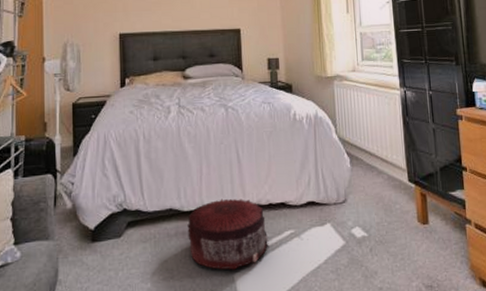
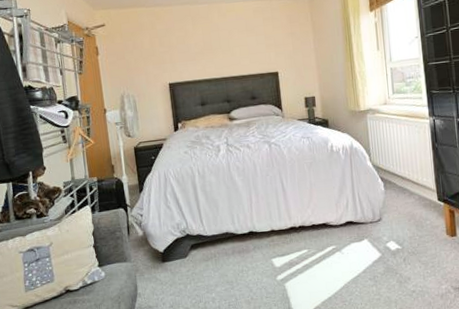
pouf: present [187,199,269,270] -> none [242,221,314,281]

